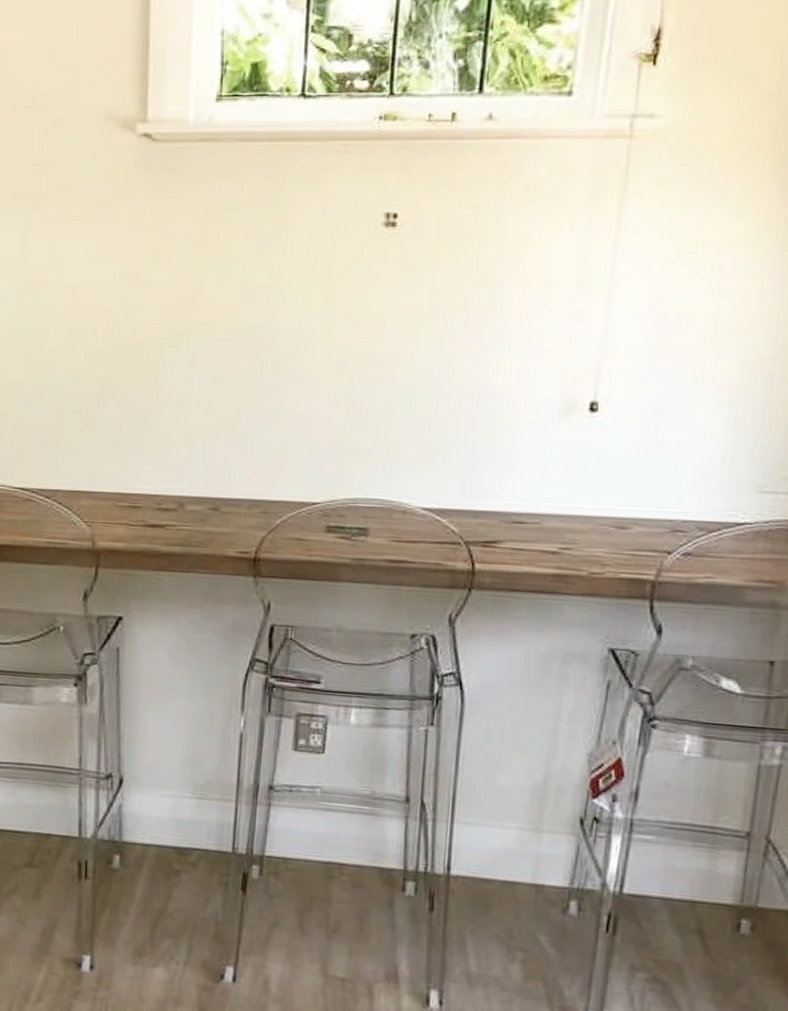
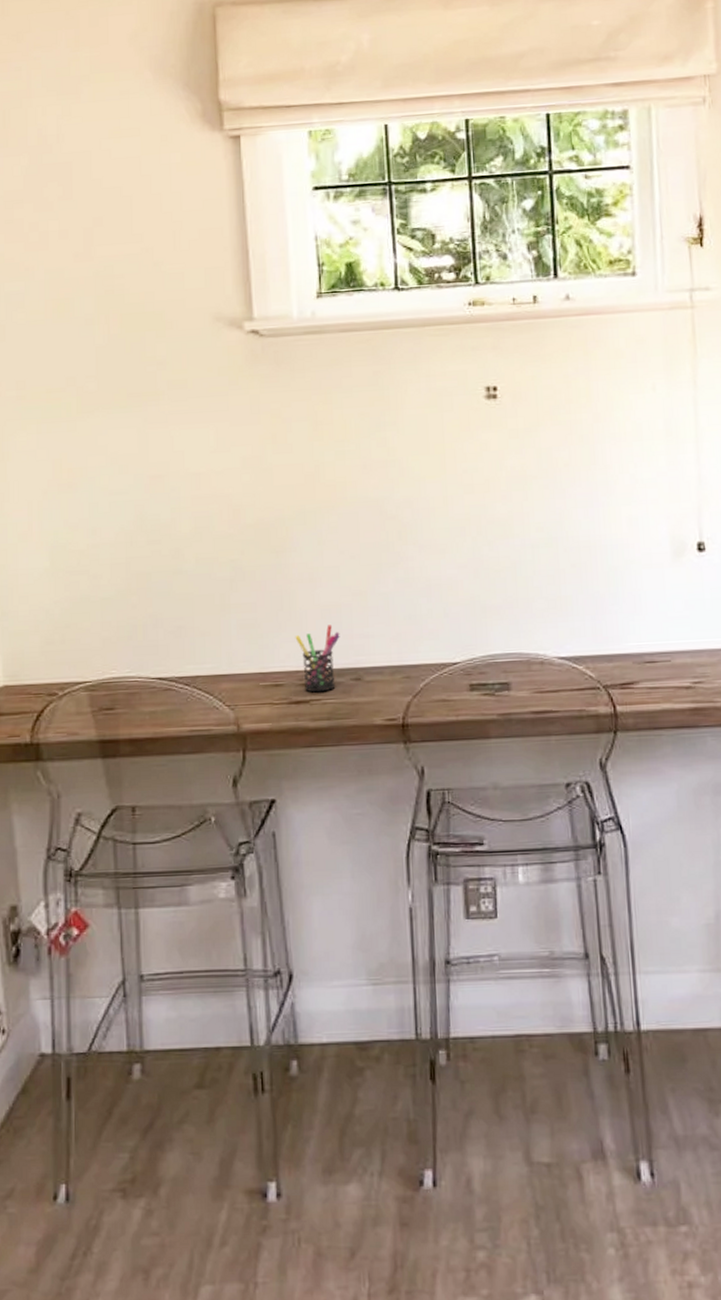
pen holder: none [157,452,202,518] -> present [295,624,340,693]

